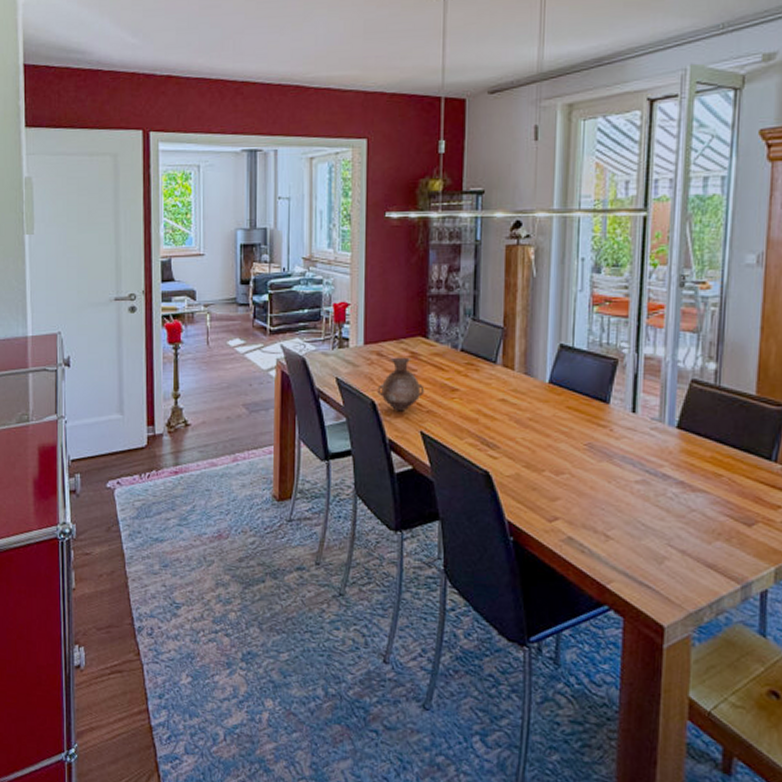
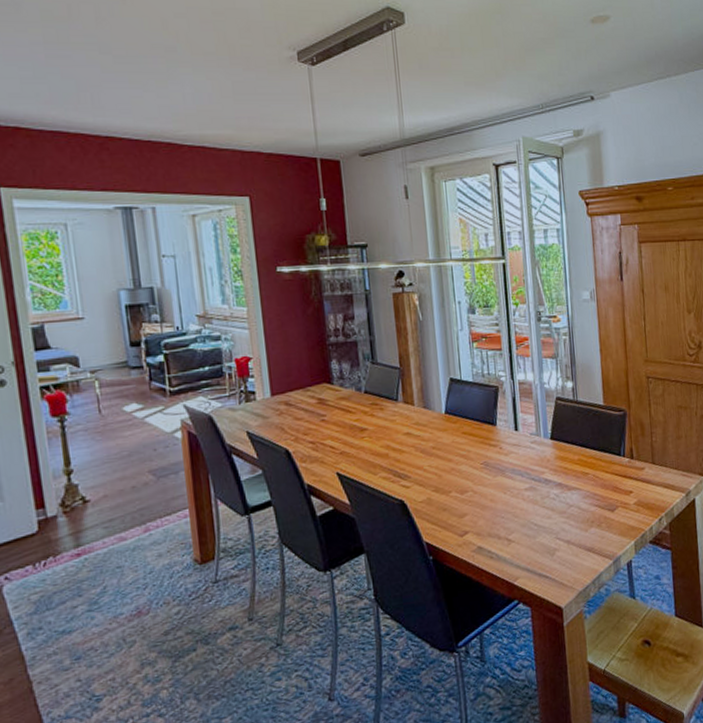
vase: present [377,357,425,411] -> none [290,404,336,457]

